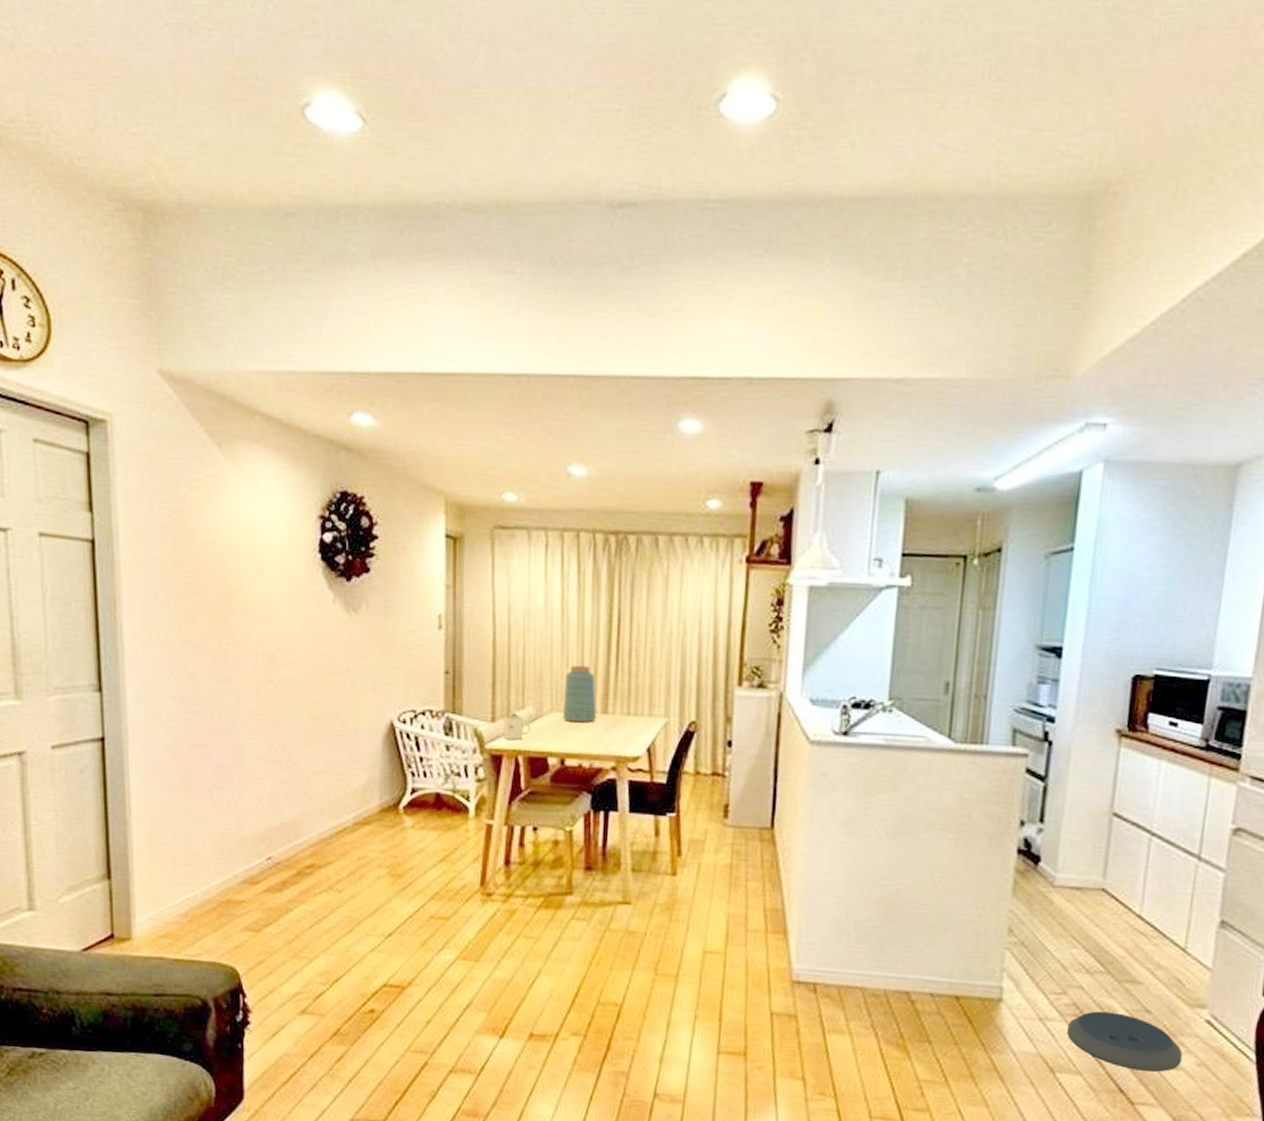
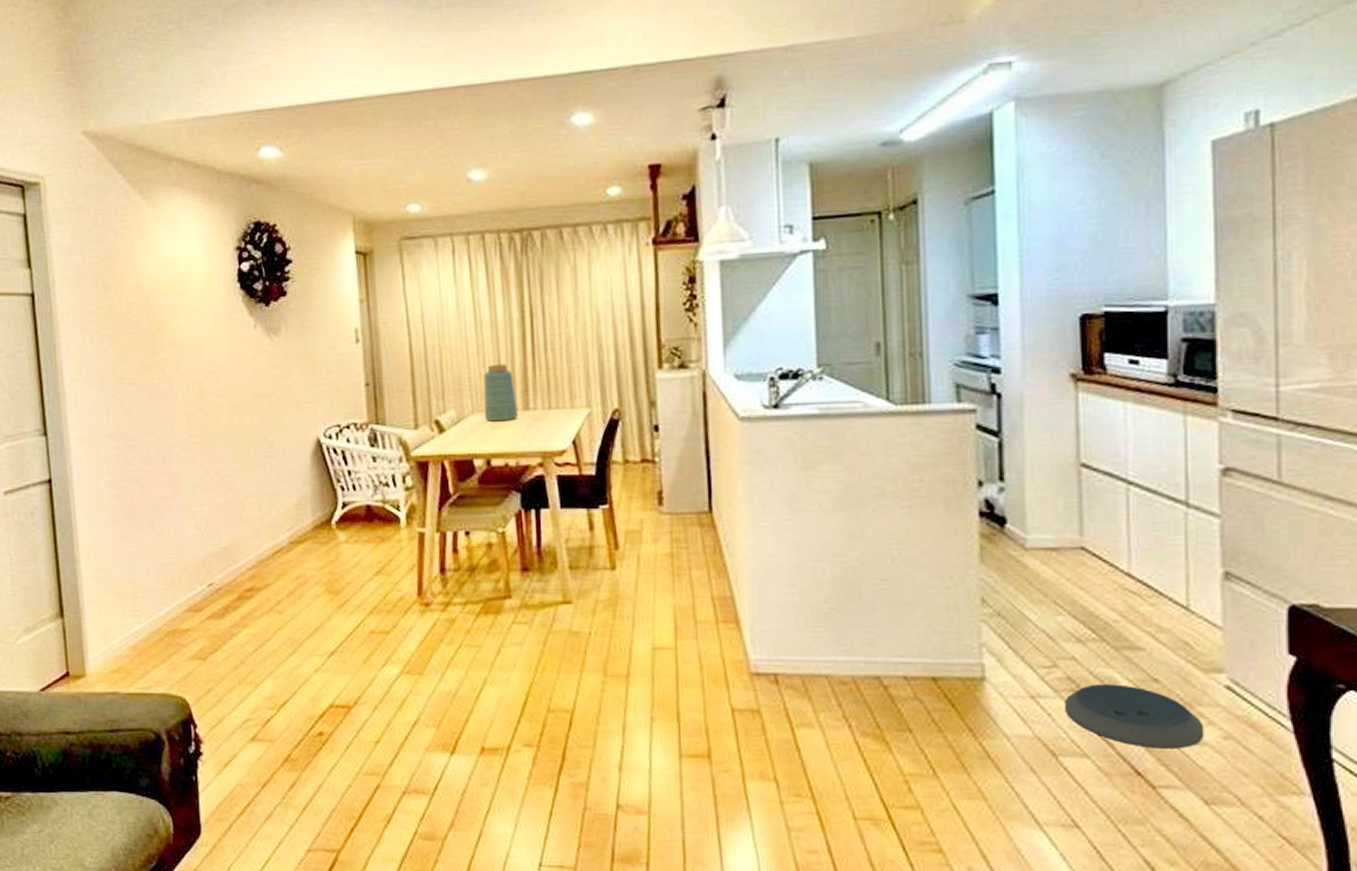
mug: present [503,715,531,740] -> none [426,421,454,445]

